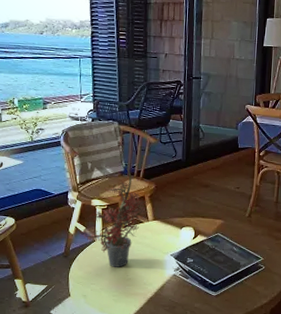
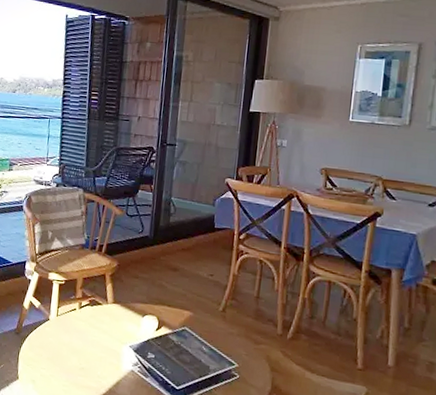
potted plant: present [83,167,149,267] -> none [37,240,110,354]

